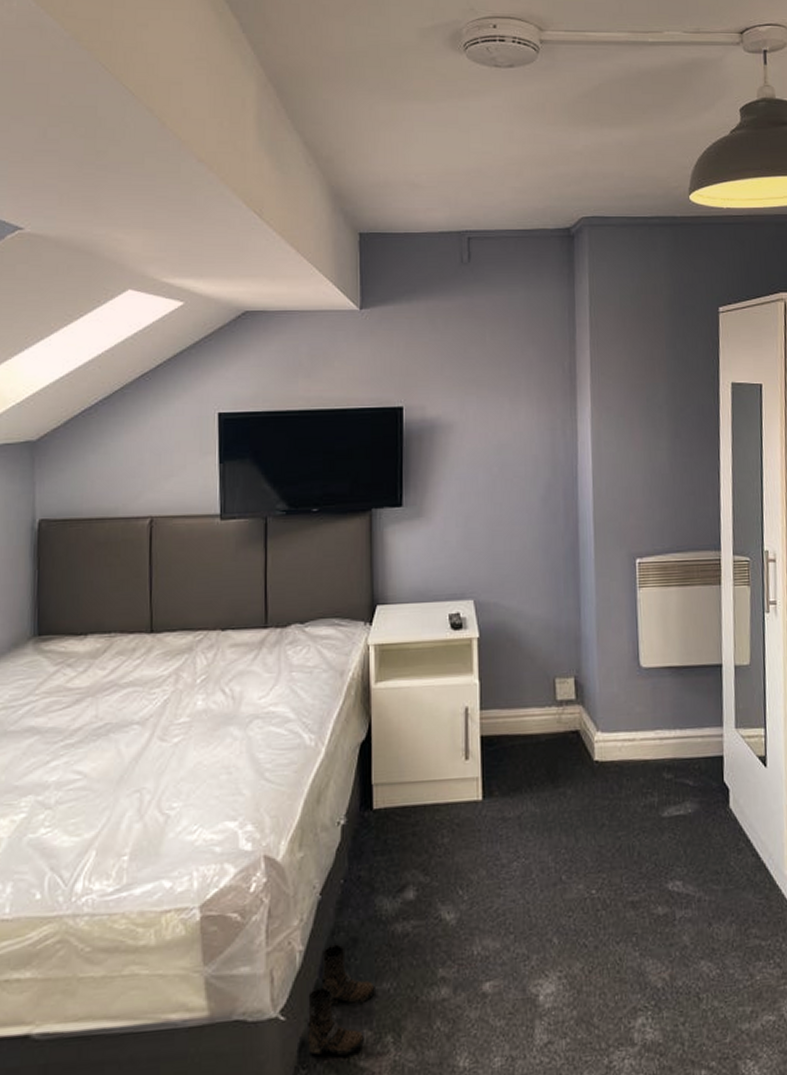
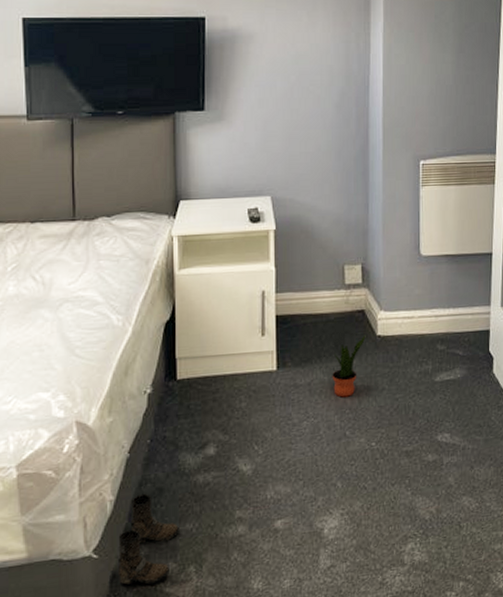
potted plant: none [544,760,582,834] -> present [332,335,366,397]

